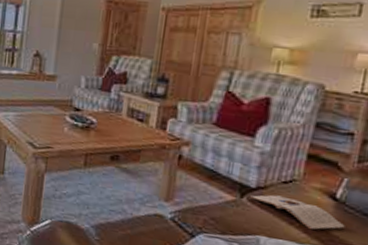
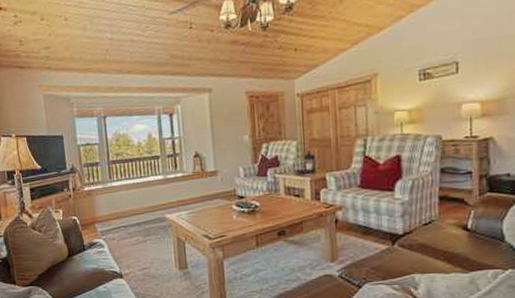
magazine: present [250,195,345,230] -> none [400,236,480,260]

